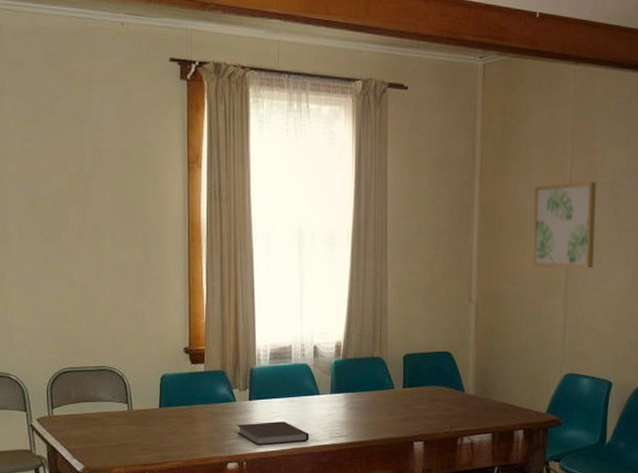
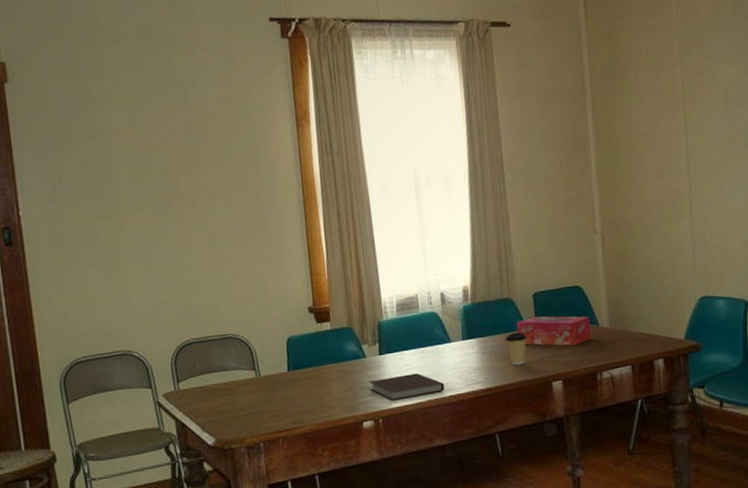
coffee cup: none [372,391,394,423] -> present [505,332,527,366]
tissue box: none [385,377,456,410] -> present [516,316,591,346]
wall art: present [532,182,597,269] -> none [648,101,717,192]

